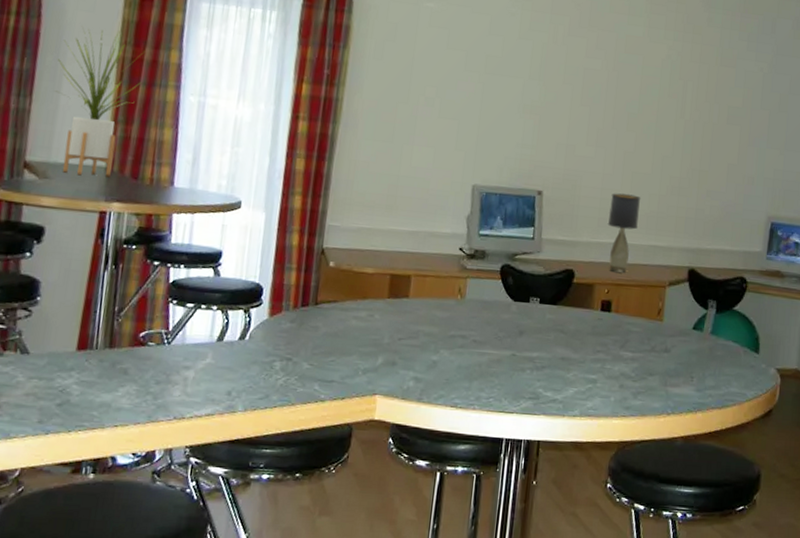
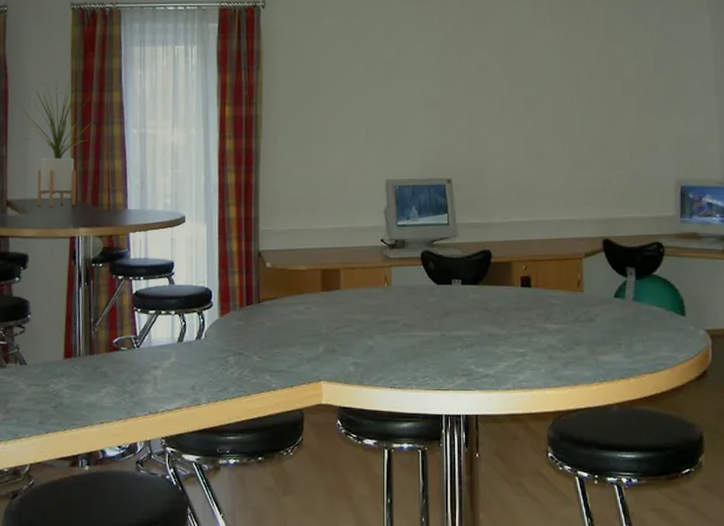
table lamp: present [607,193,641,273] -> none [517,173,547,248]

